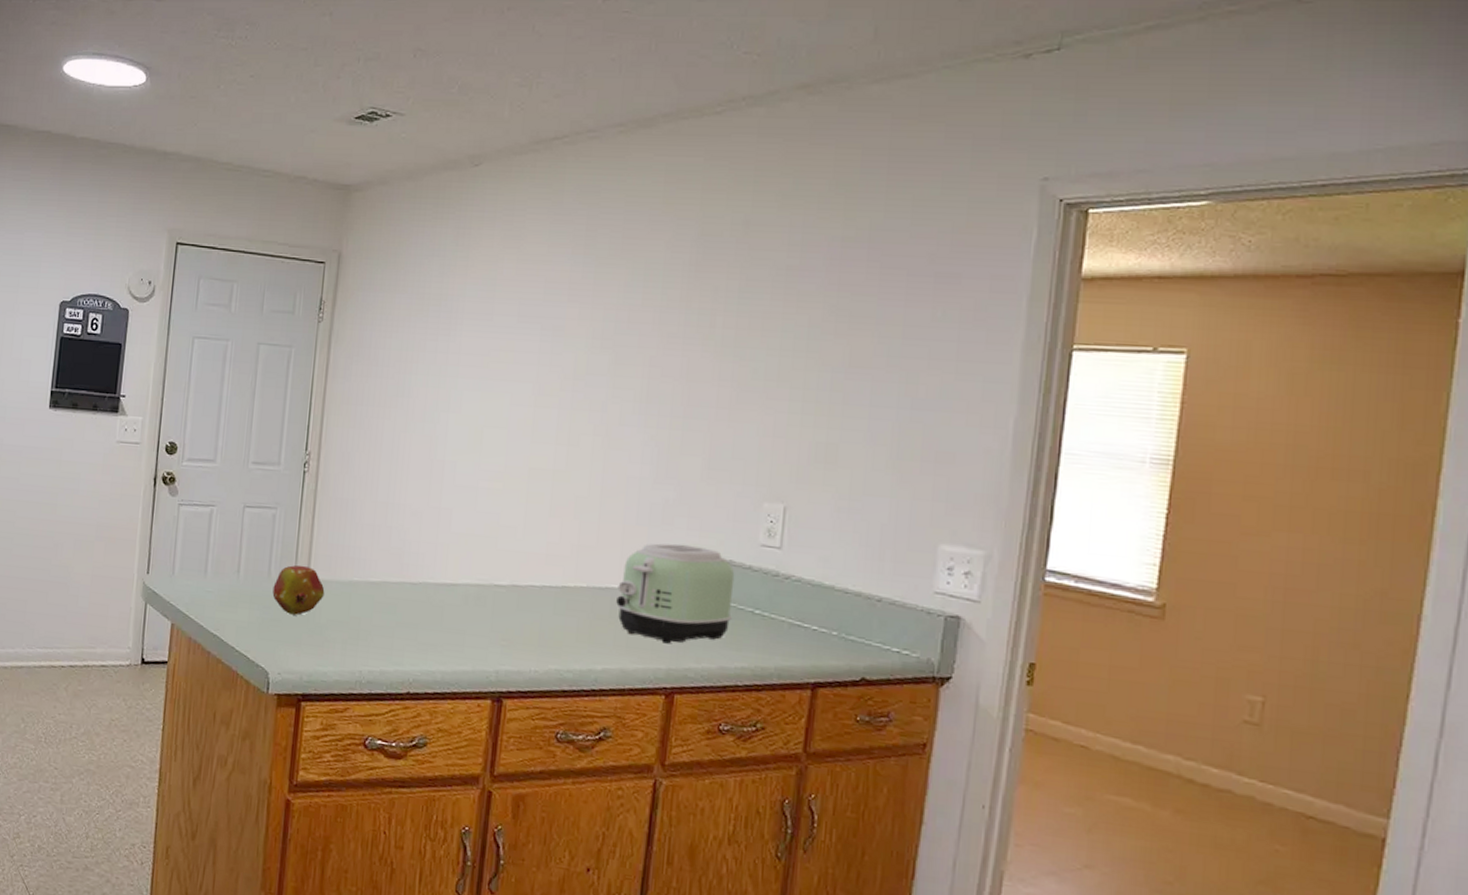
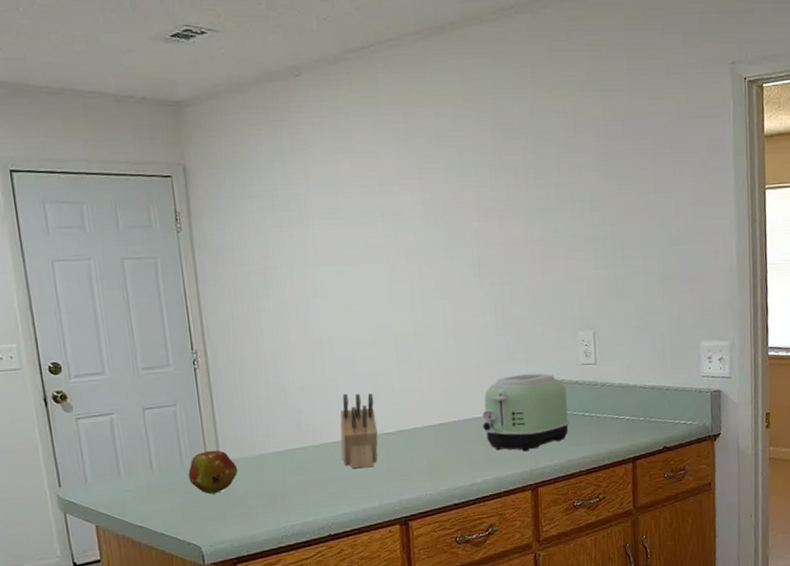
knife block: none [440,528,491,621] -> present [340,393,378,468]

